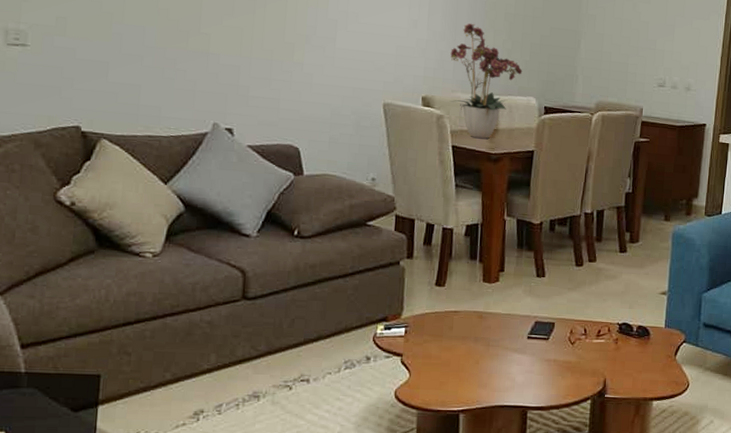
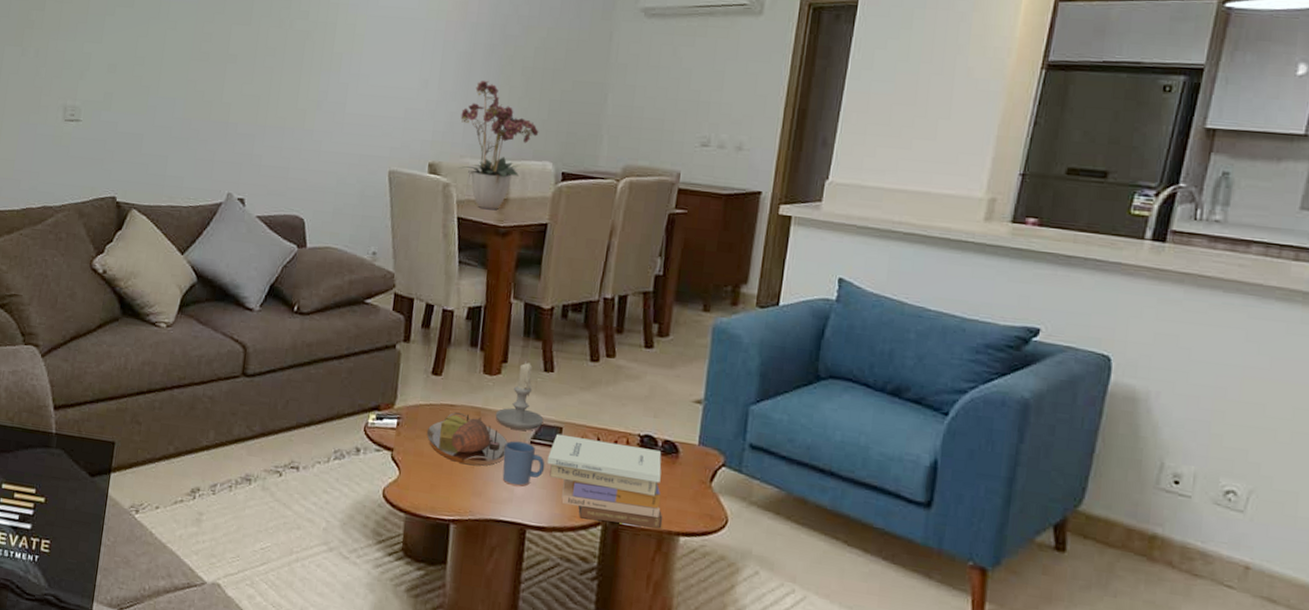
serving tray: none [433,318,508,362] -> present [426,412,508,466]
candle: none [495,269,538,329] -> present [495,361,544,431]
mug: none [504,337,541,376] -> present [502,440,545,487]
books: none [542,328,640,397] -> present [547,433,663,529]

